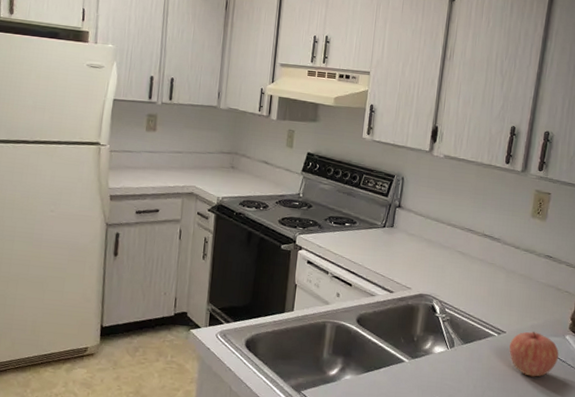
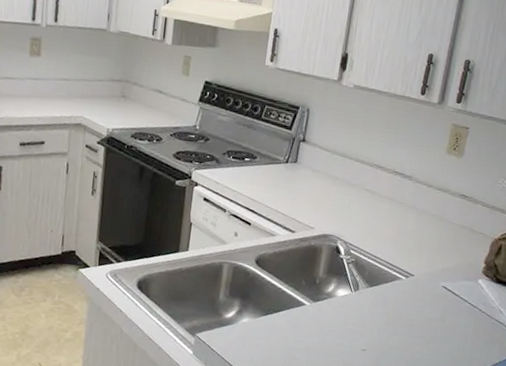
apple: present [509,331,559,377] -> none [417,275,470,322]

